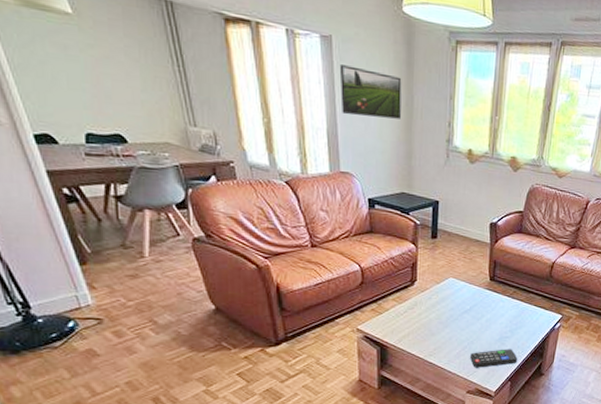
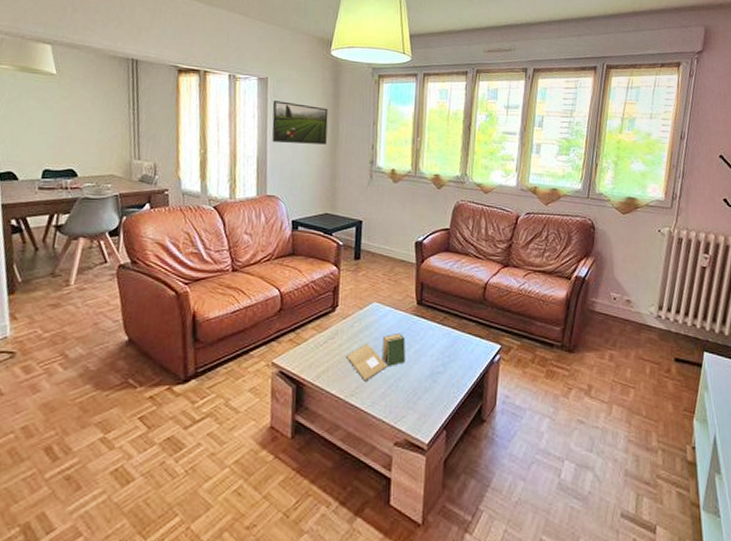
book: none [425,304,479,344] -> present [346,332,406,381]
remote control: present [470,349,518,368] -> none [398,387,453,412]

